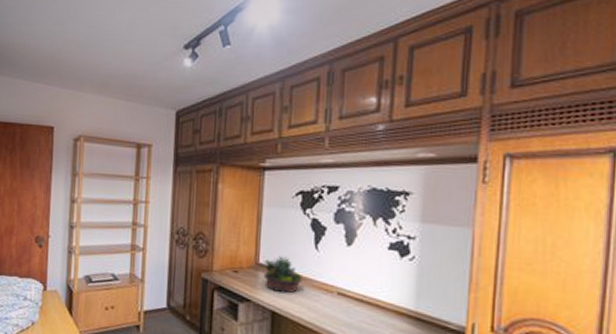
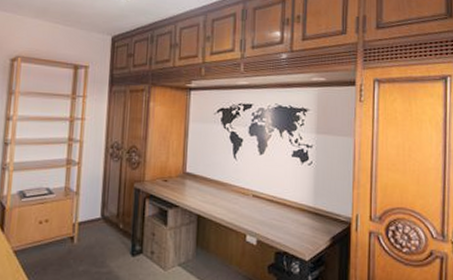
succulent planter: present [263,256,303,294] -> none [190,165,224,198]

